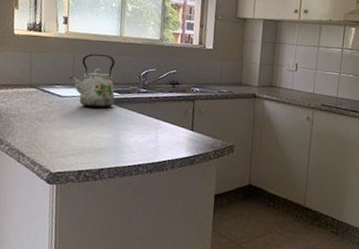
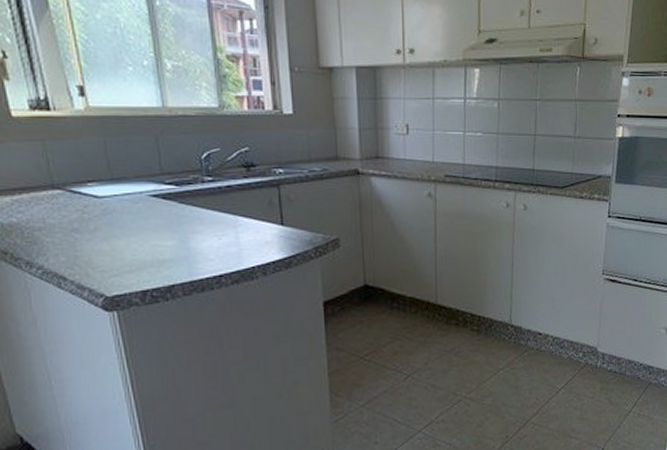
kettle: present [68,54,115,109] -> none [102,135,173,209]

